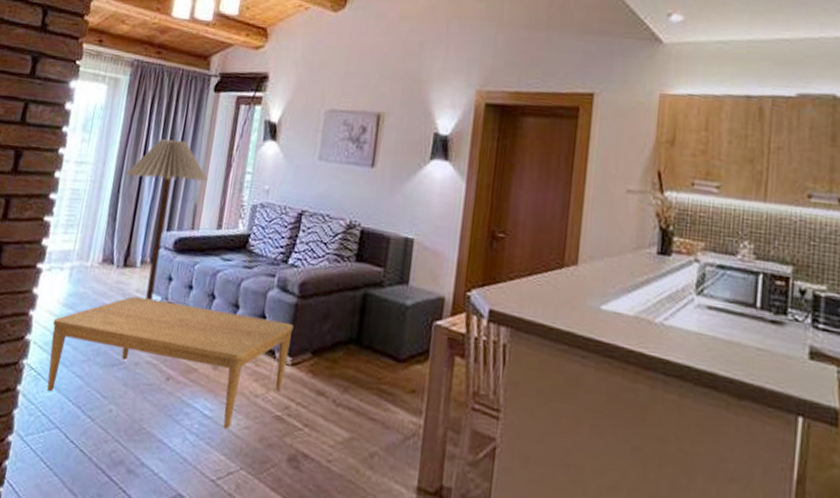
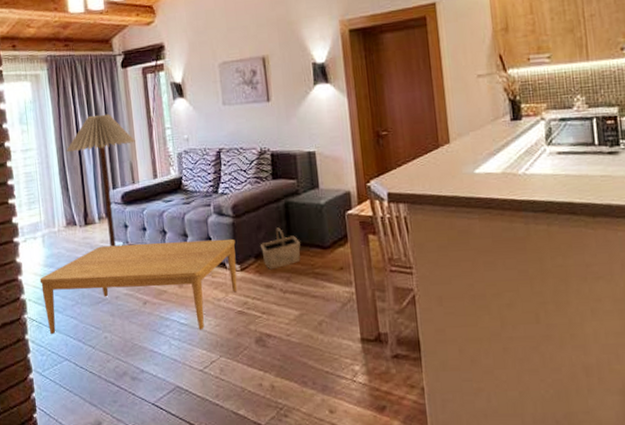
basket: none [321,322,371,373] -> present [261,227,301,270]

